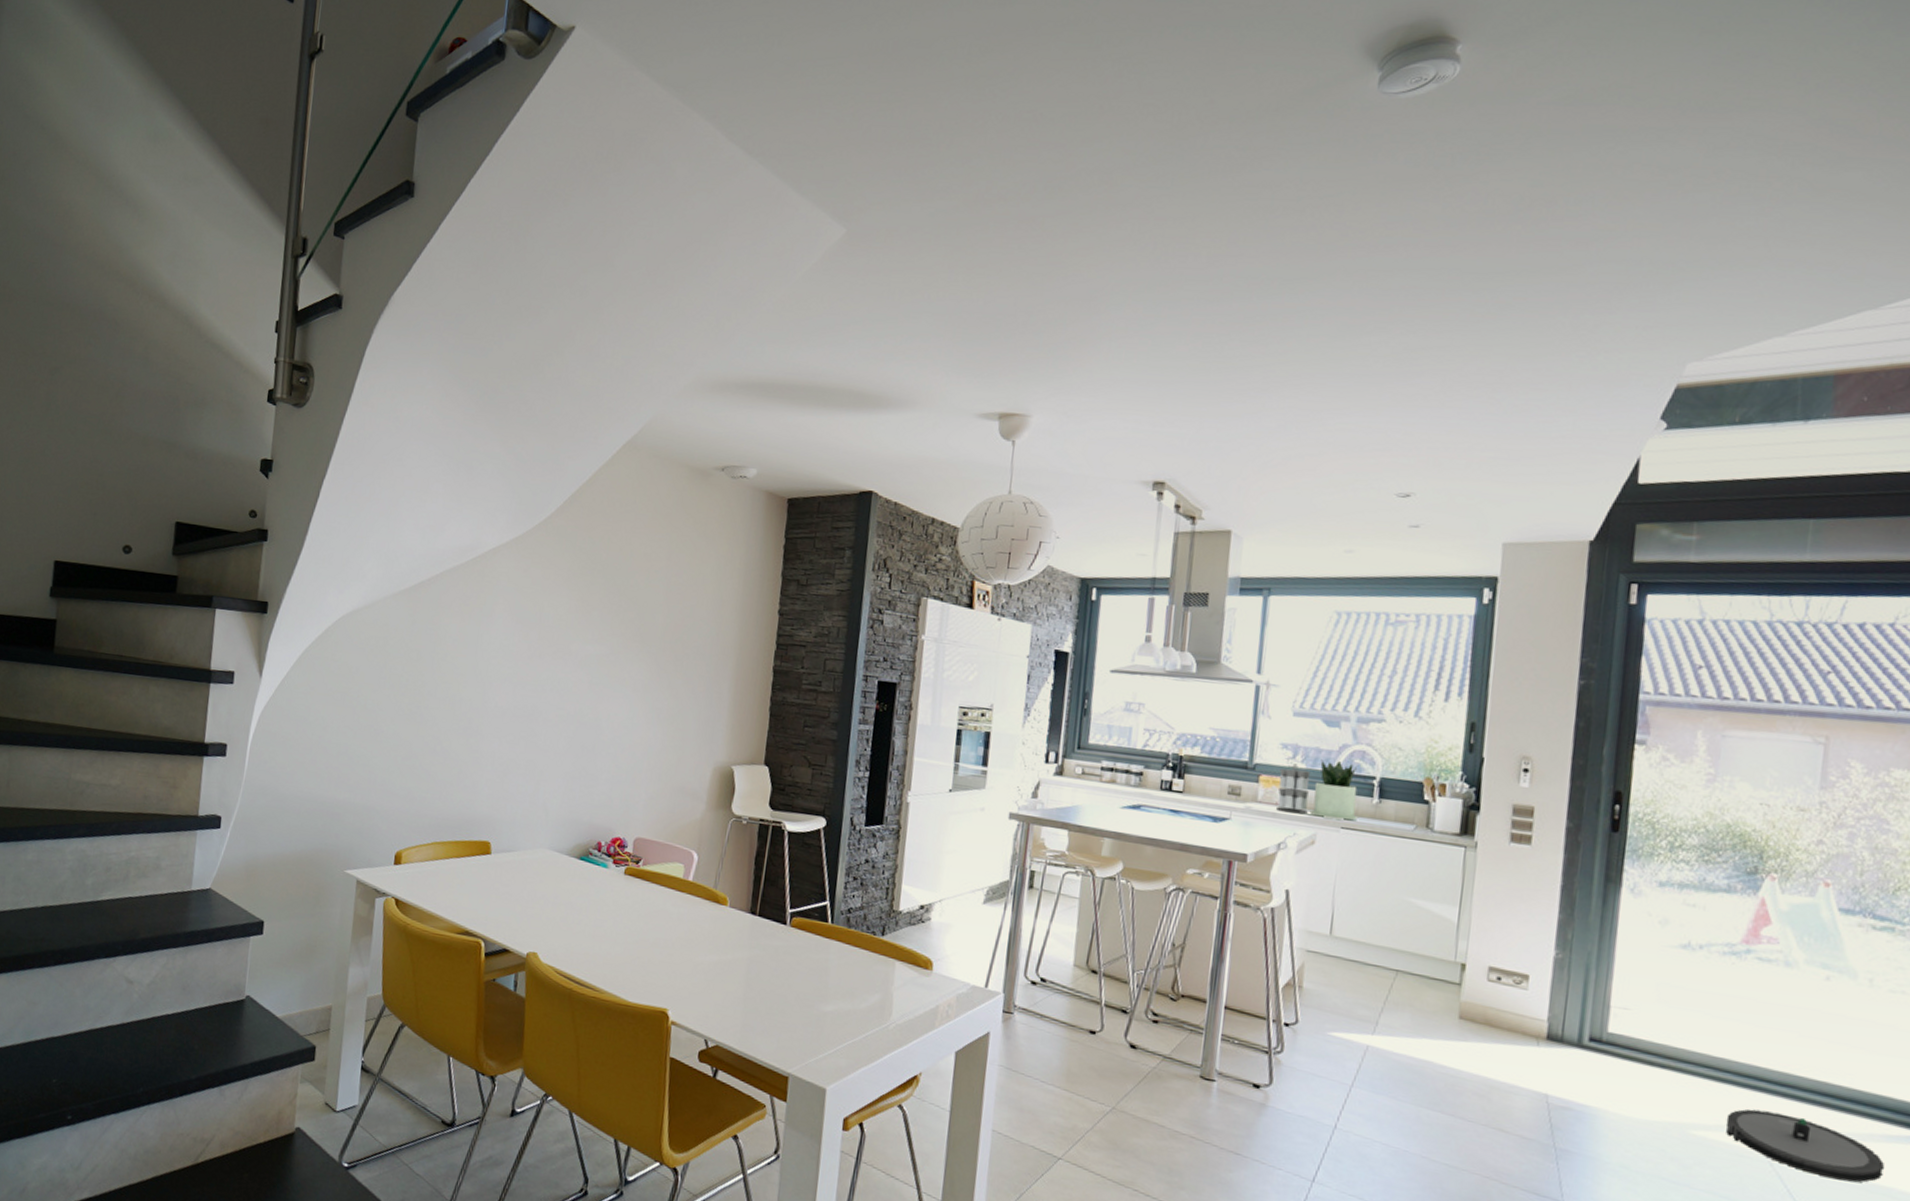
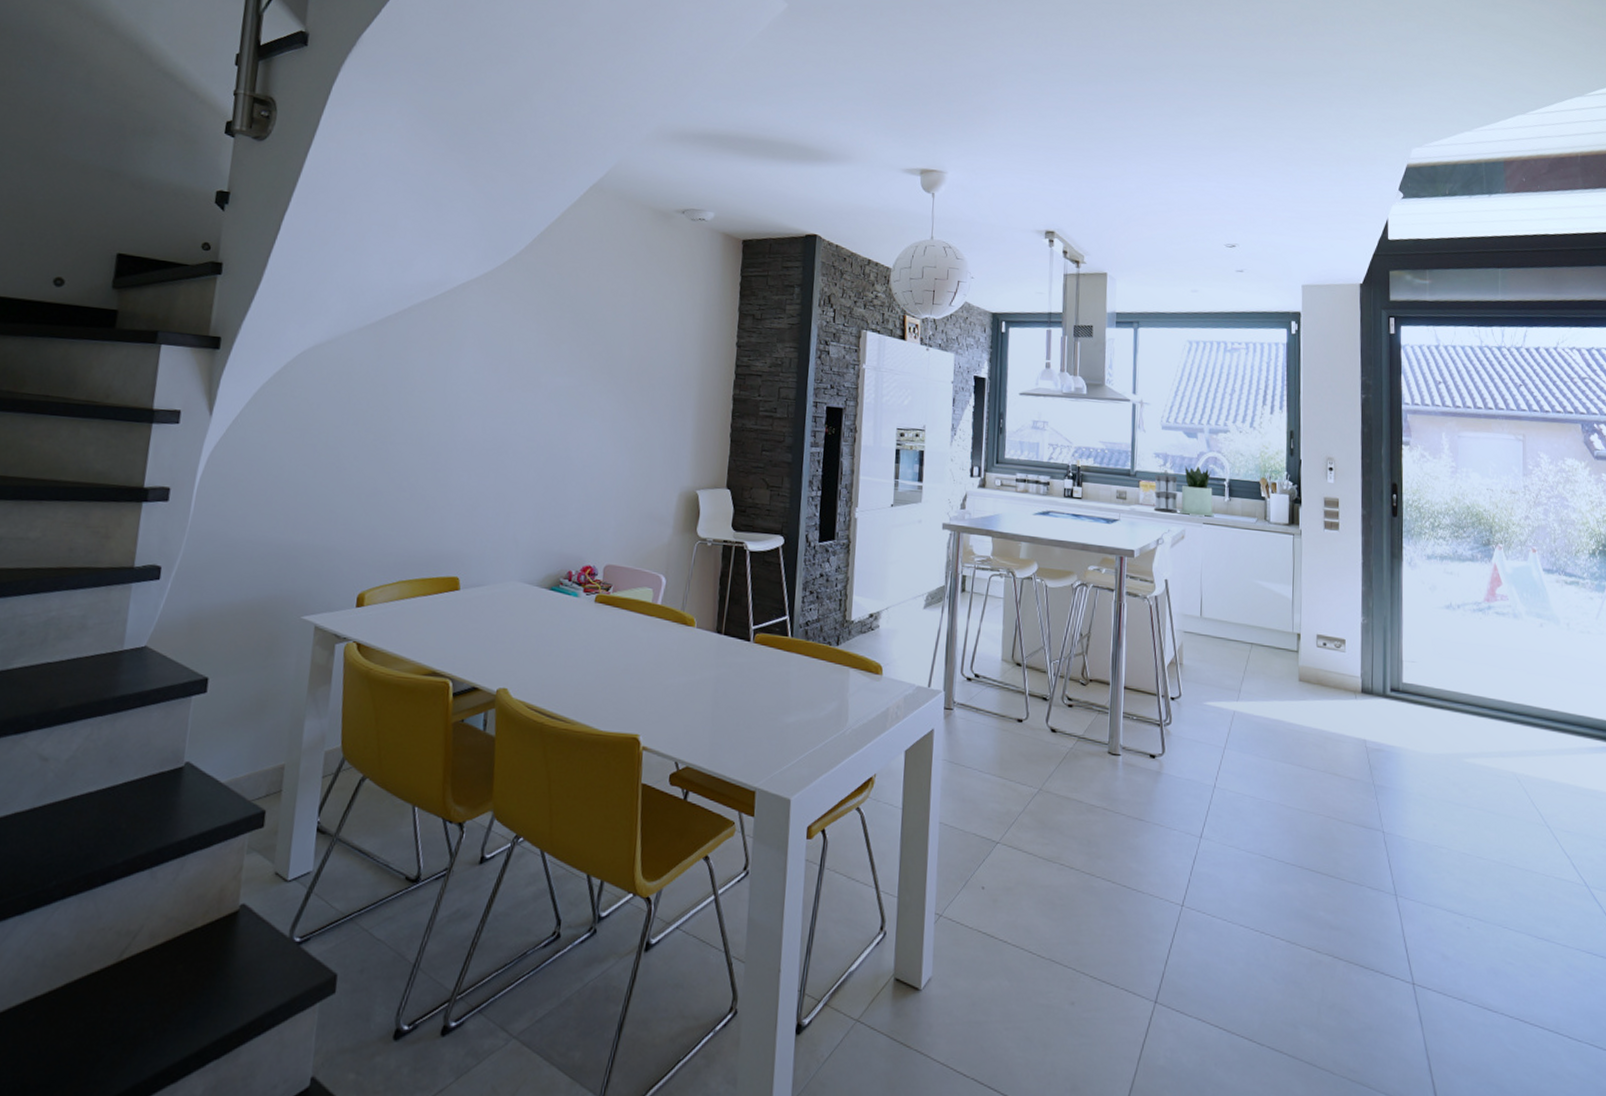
robot vacuum: present [1725,1108,1886,1183] -> none [1487,736,1591,789]

